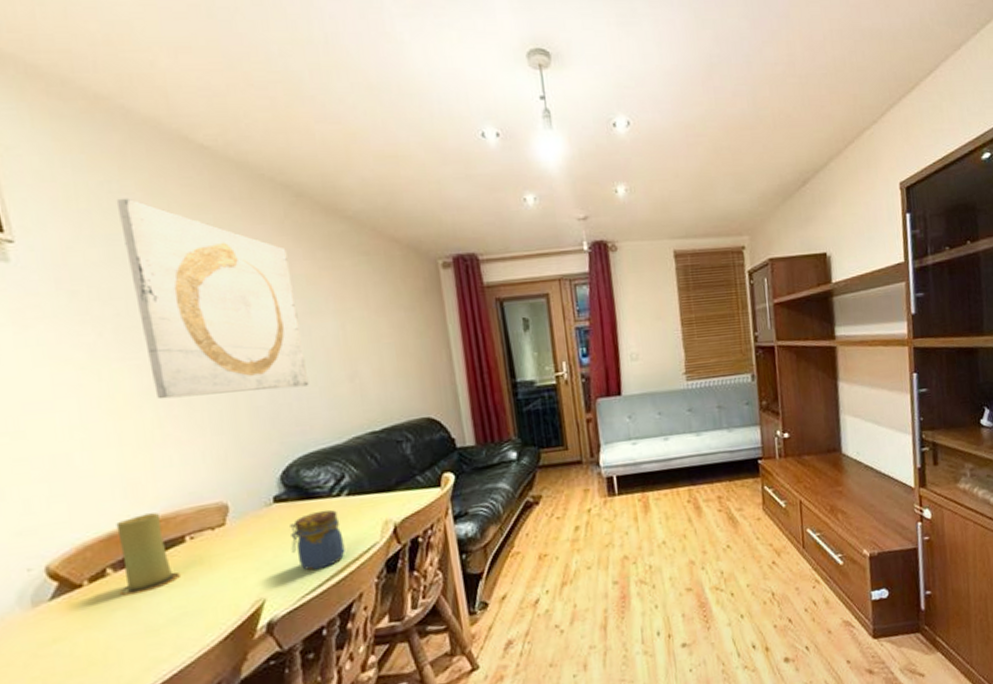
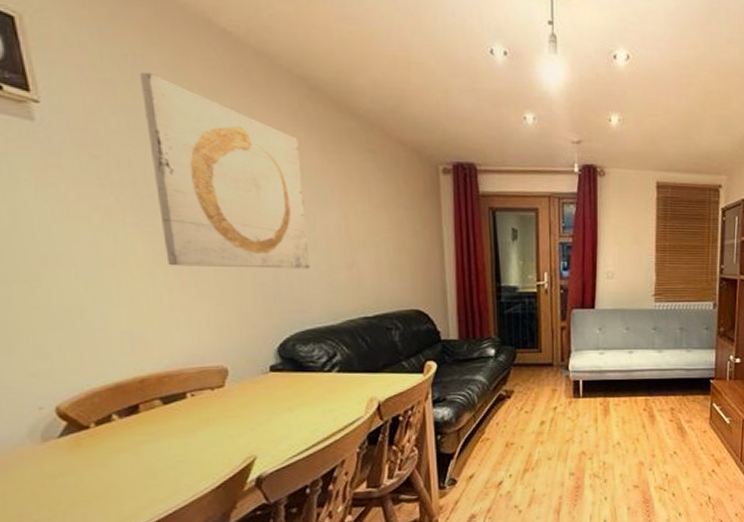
candle: present [116,512,180,596] -> none [123,369,179,440]
jar: present [290,509,345,571] -> none [283,383,332,436]

